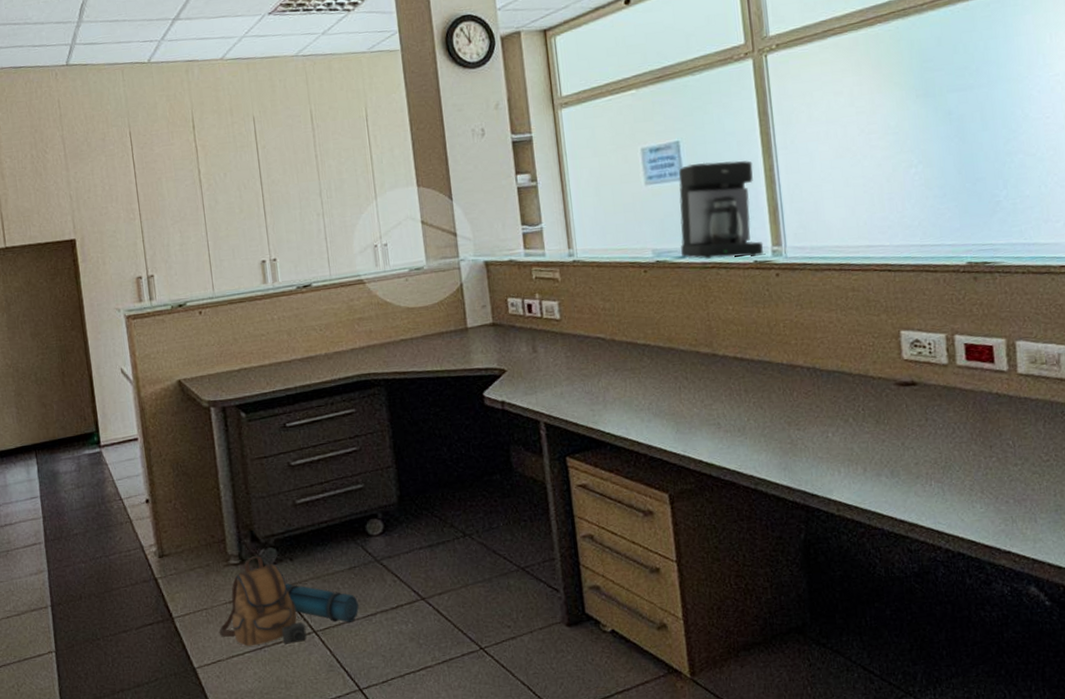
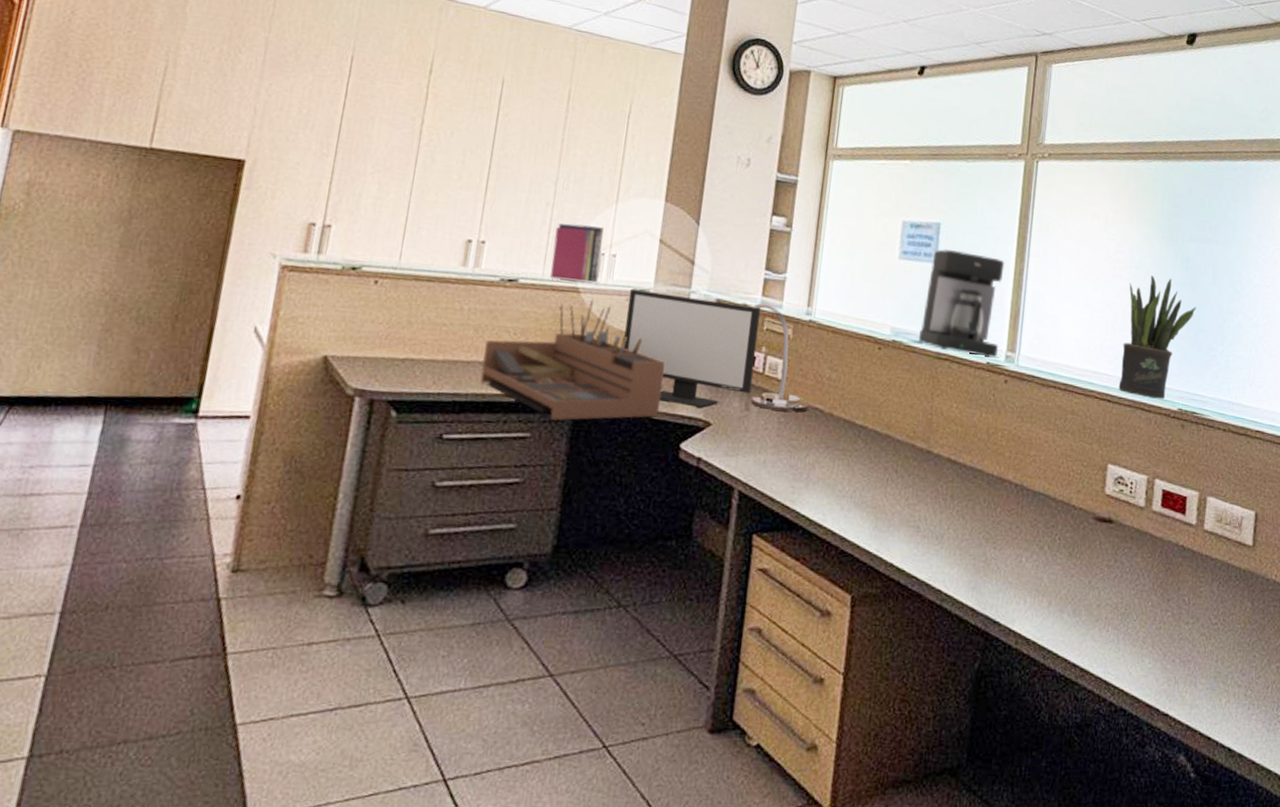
backpack: present [219,556,359,647] -> none [282,590,472,710]
desk organizer: none [299,285,459,395] -> present [480,297,665,421]
books: none [330,223,377,277] -> present [550,223,604,283]
computer monitor: none [406,260,535,360] -> present [623,288,761,408]
table lamp: none [518,254,592,348] -> present [751,302,810,413]
potted plant: none [889,135,969,260] -> present [1118,275,1196,400]

